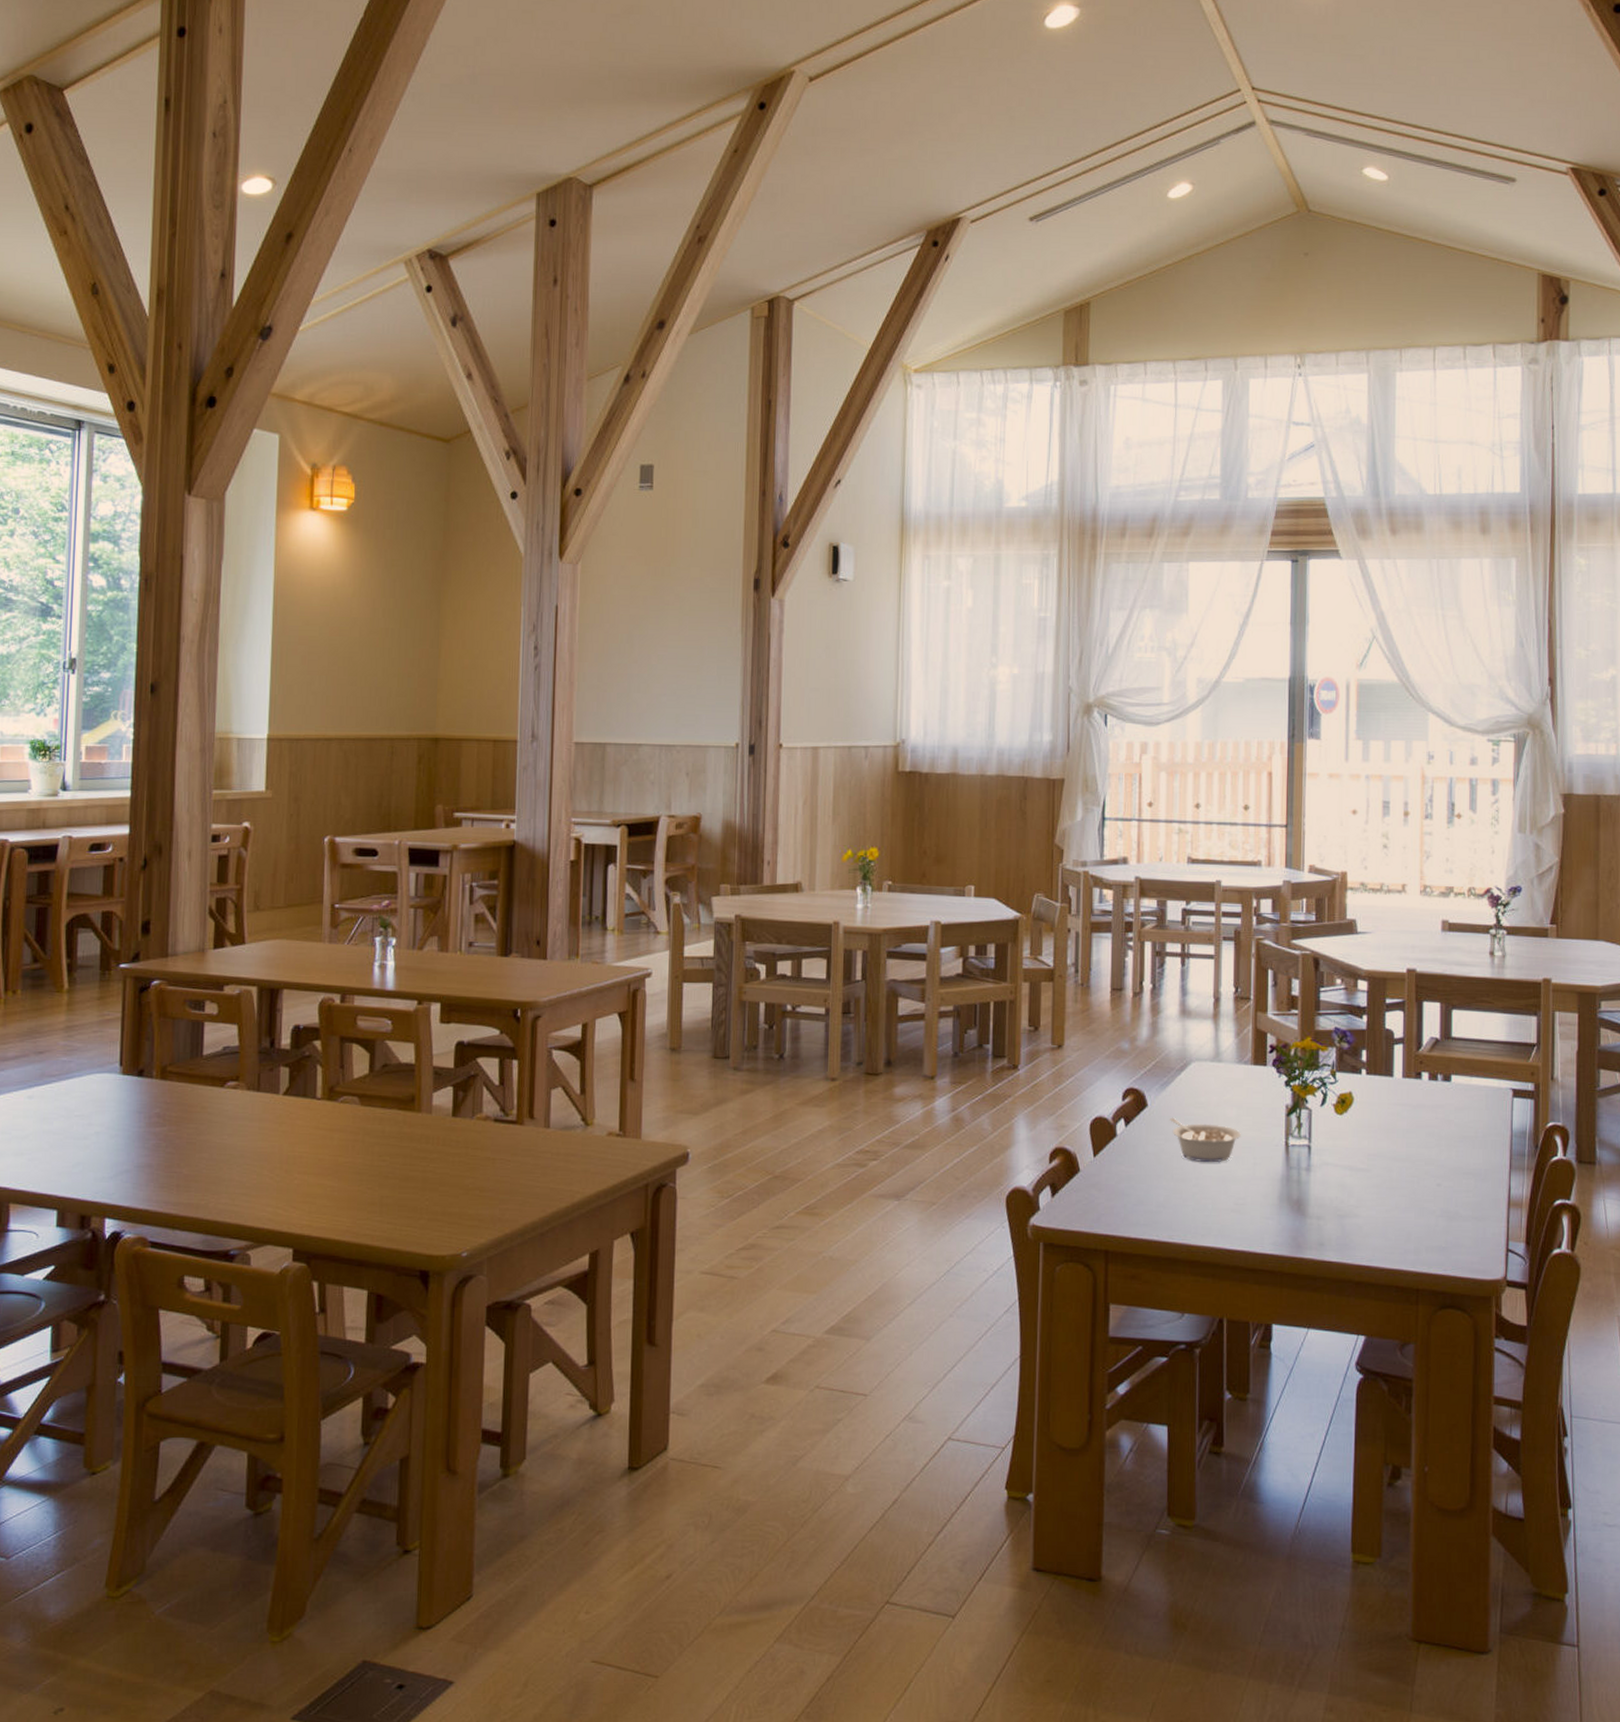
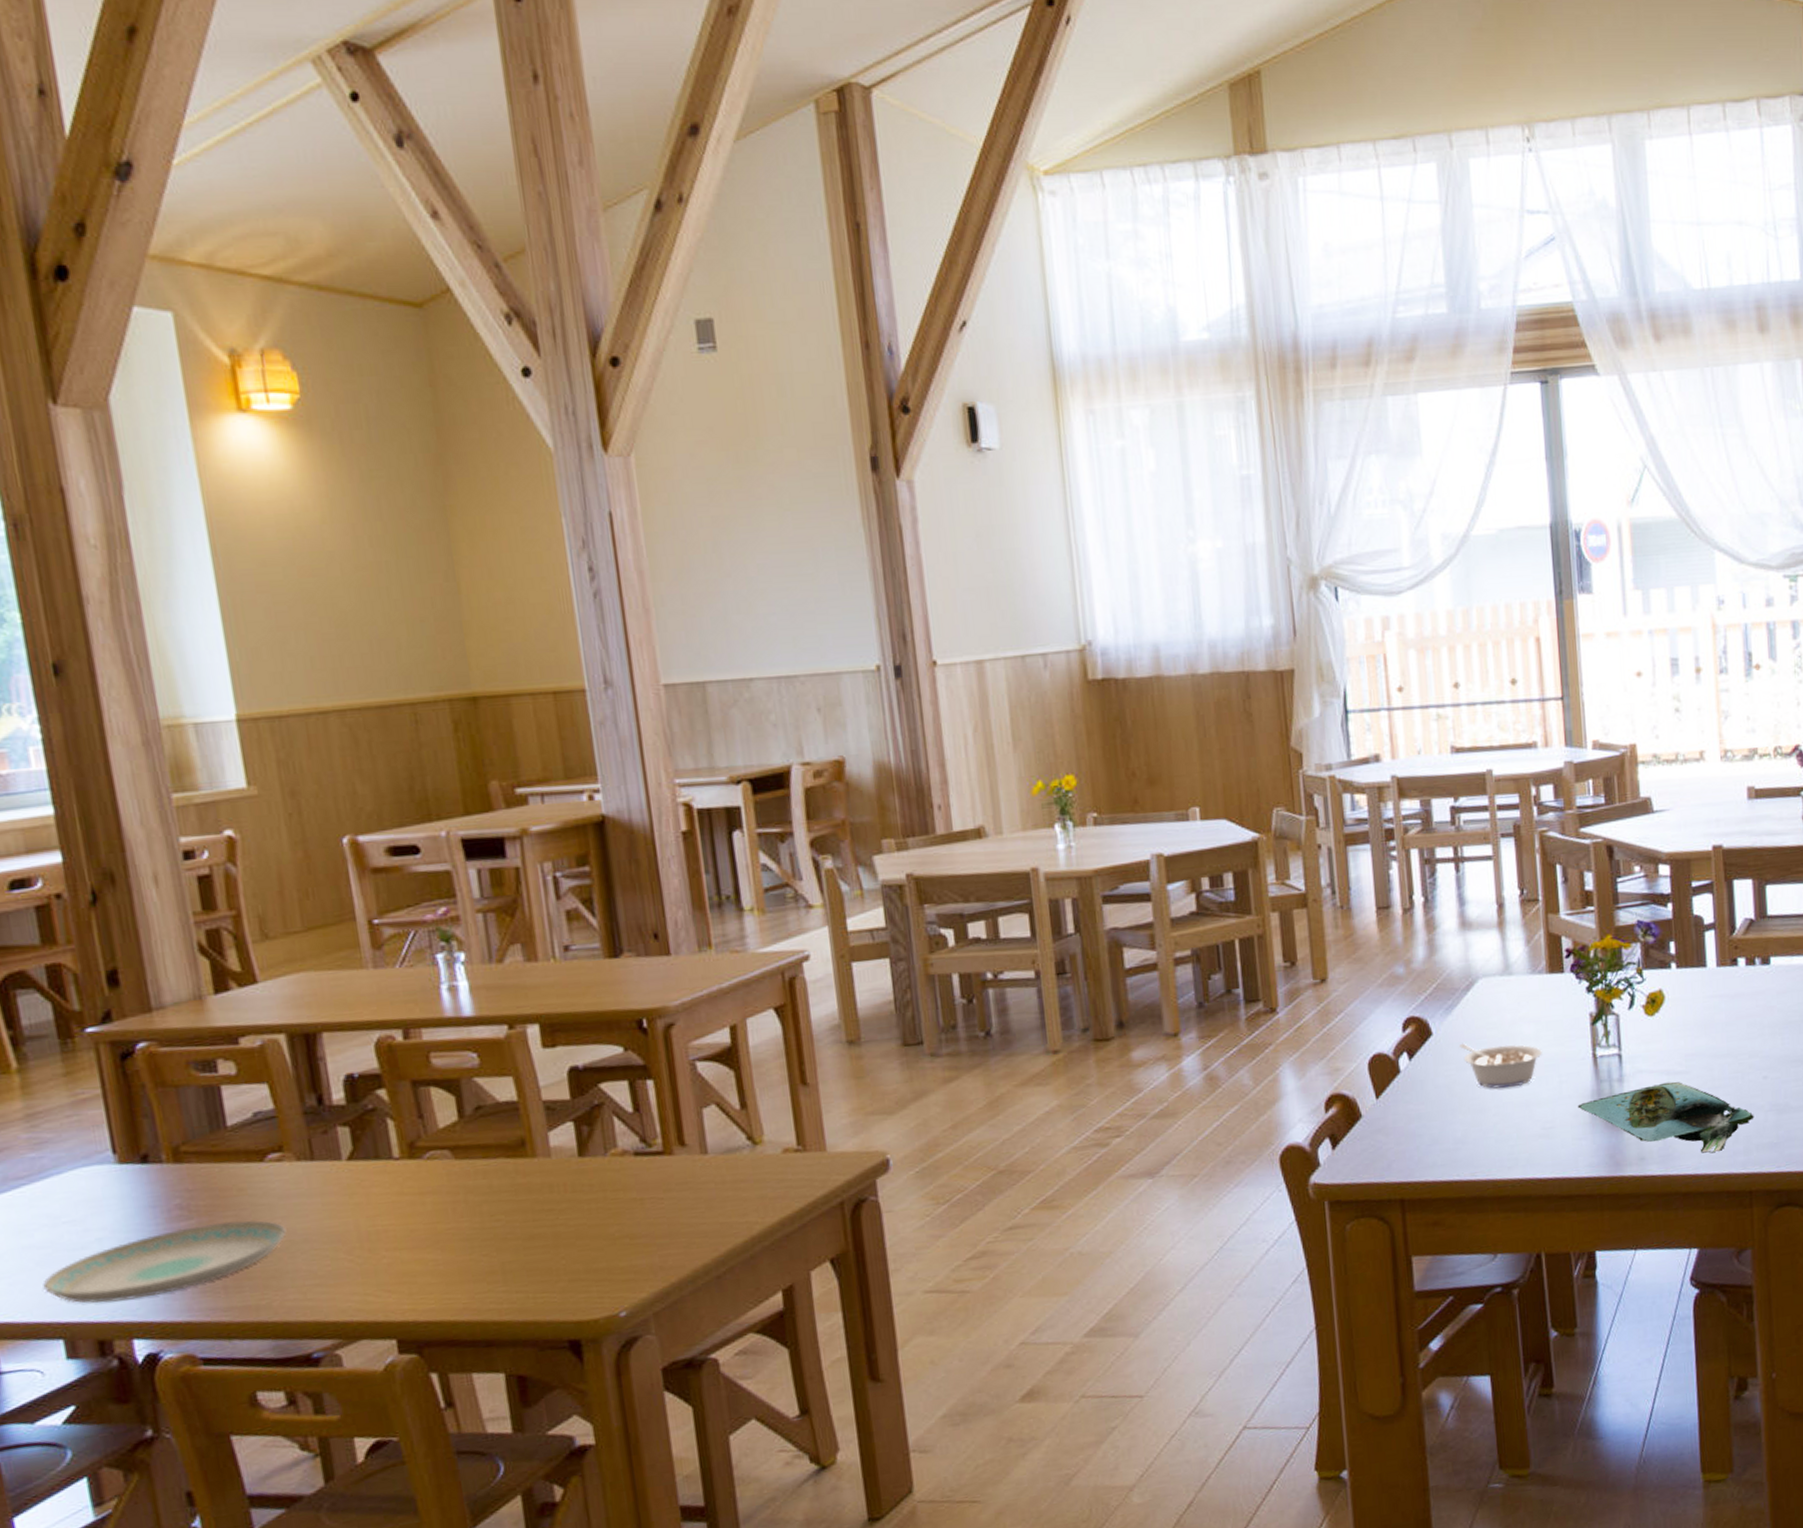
plate: none [51,1132,230,1185] -> present [43,1220,287,1303]
platter: none [1268,1177,1426,1249] -> present [1577,1081,1754,1153]

